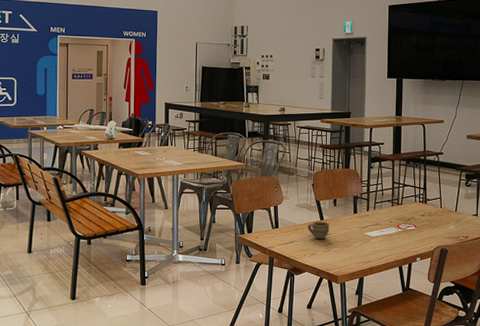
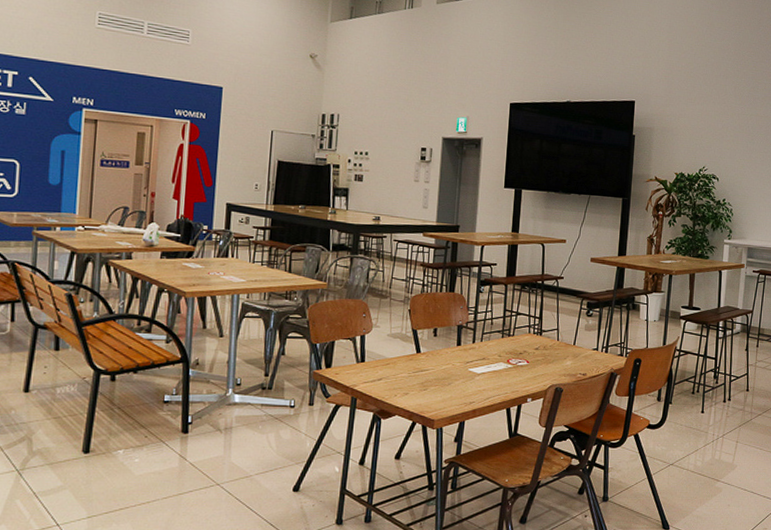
cup: present [308,221,329,240] -> none [400,354,427,377]

